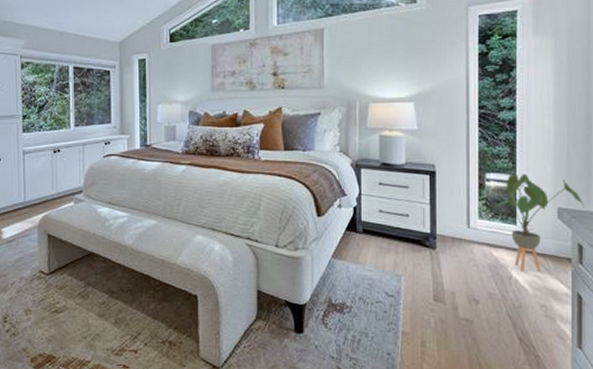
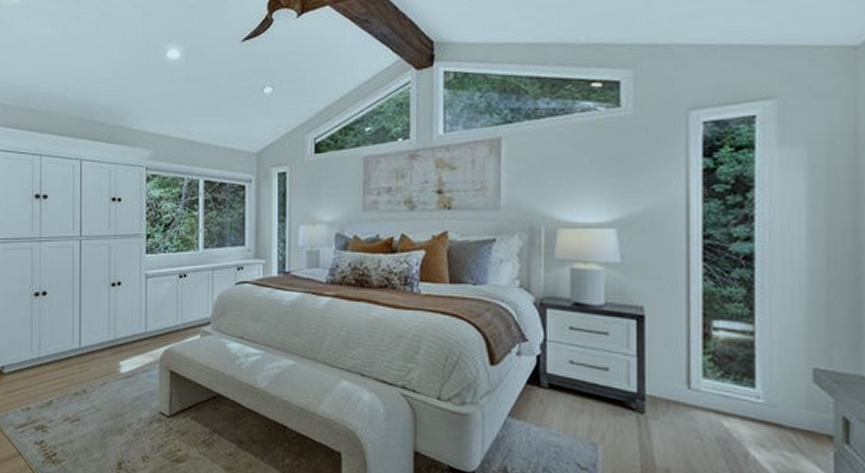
house plant: present [494,173,584,272] -> none [723,322,851,451]

